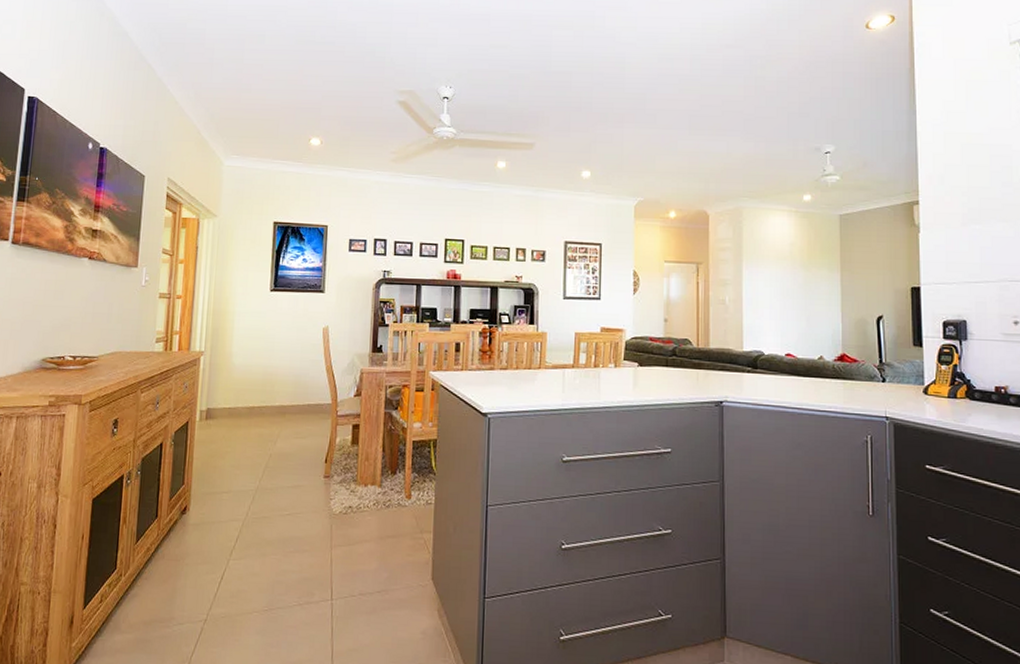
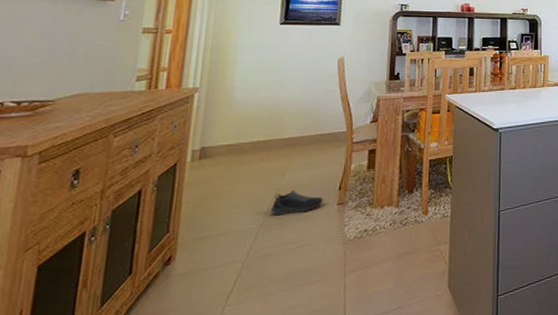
shoe: none [265,457,312,481] -> present [270,189,324,215]

